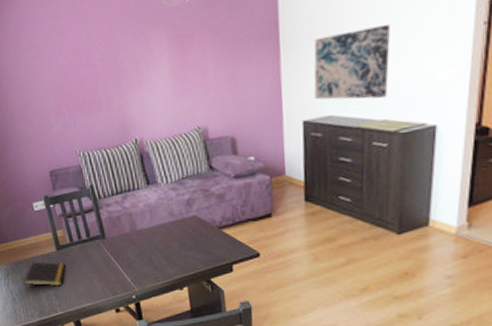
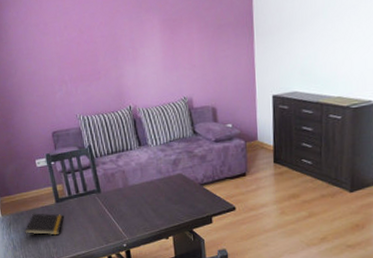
wall art: present [314,25,391,100] -> none [281,19,344,79]

